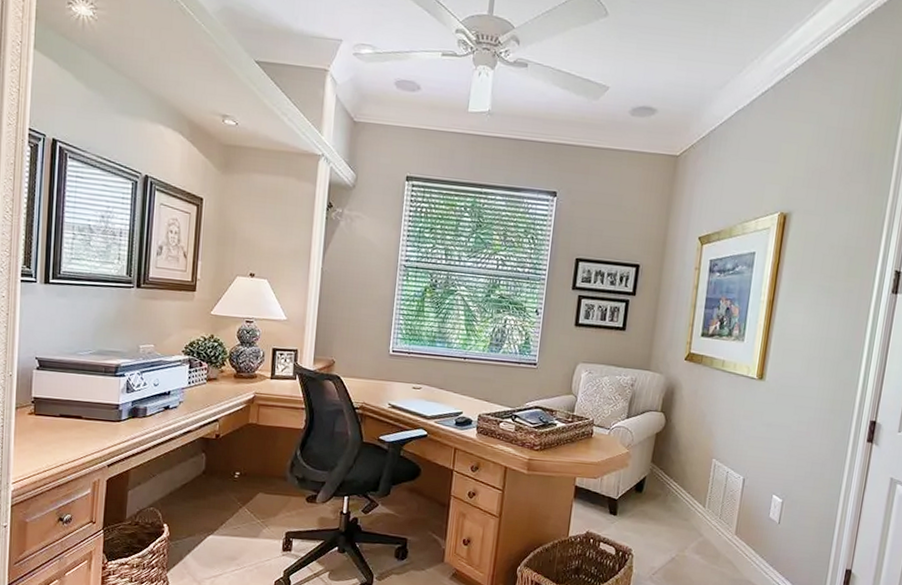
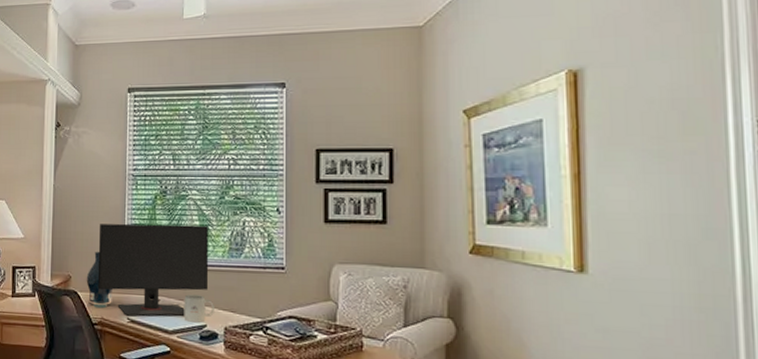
vase: none [350,338,376,394] -> present [86,251,112,309]
computer monitor: none [361,311,474,405] -> present [97,223,209,318]
mug: none [442,384,471,410] -> present [184,294,214,323]

